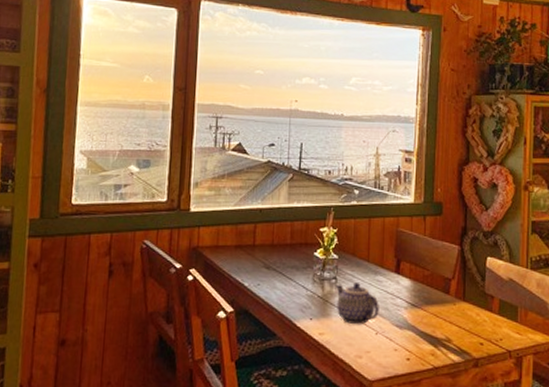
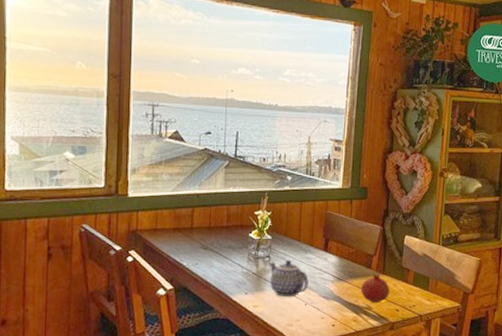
fruit: none [437,300,473,335] -> present [360,273,390,303]

